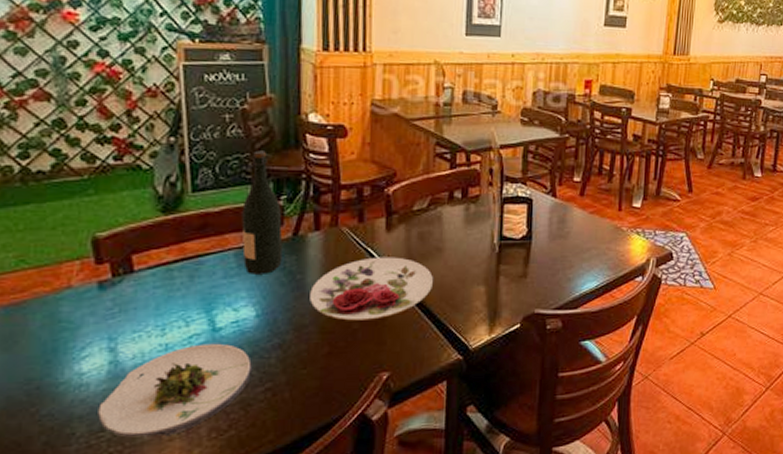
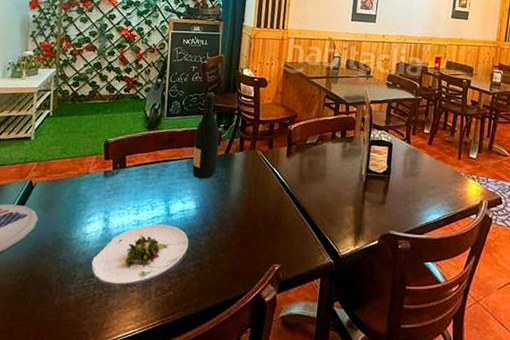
plate: present [310,257,434,321] -> none [231,175,317,222]

